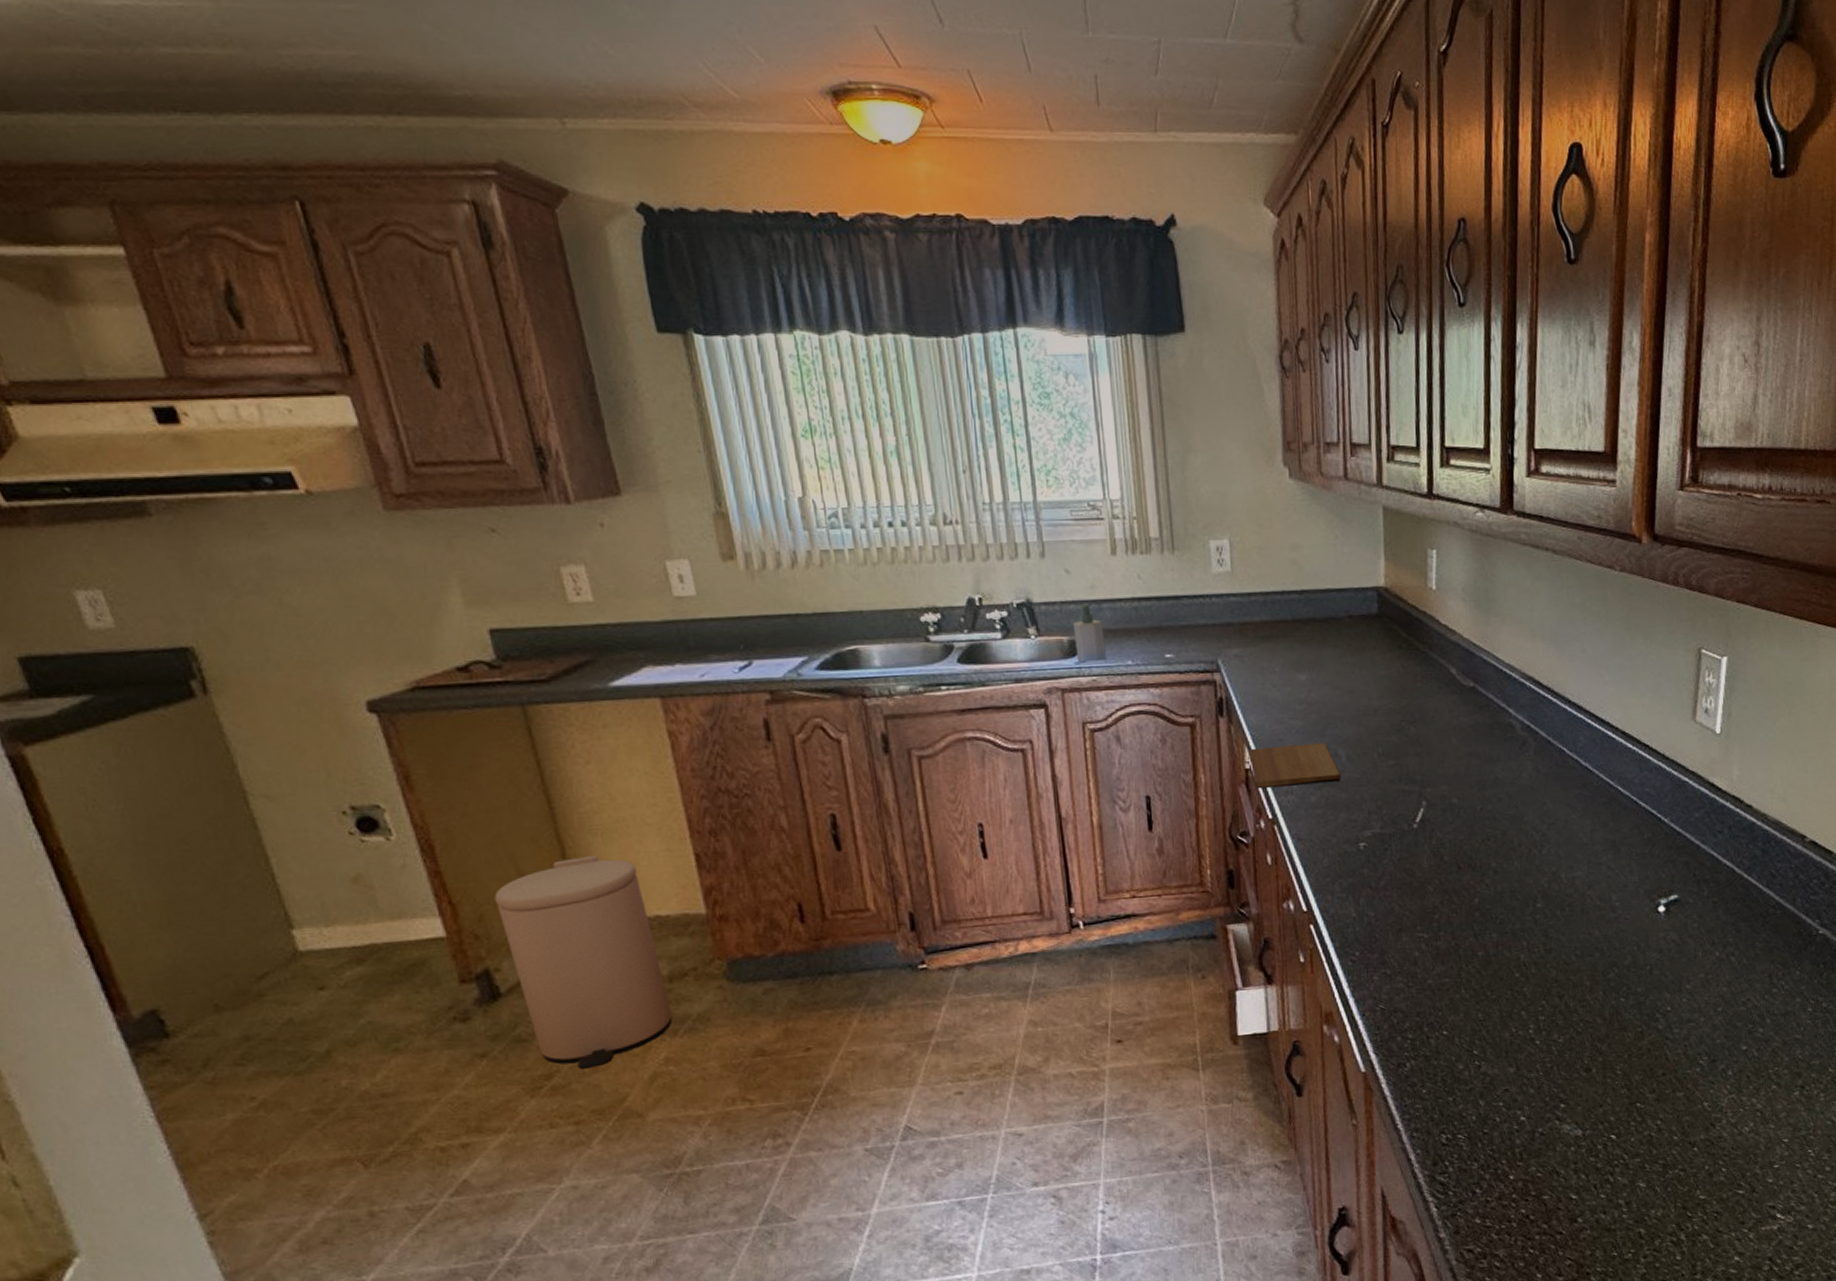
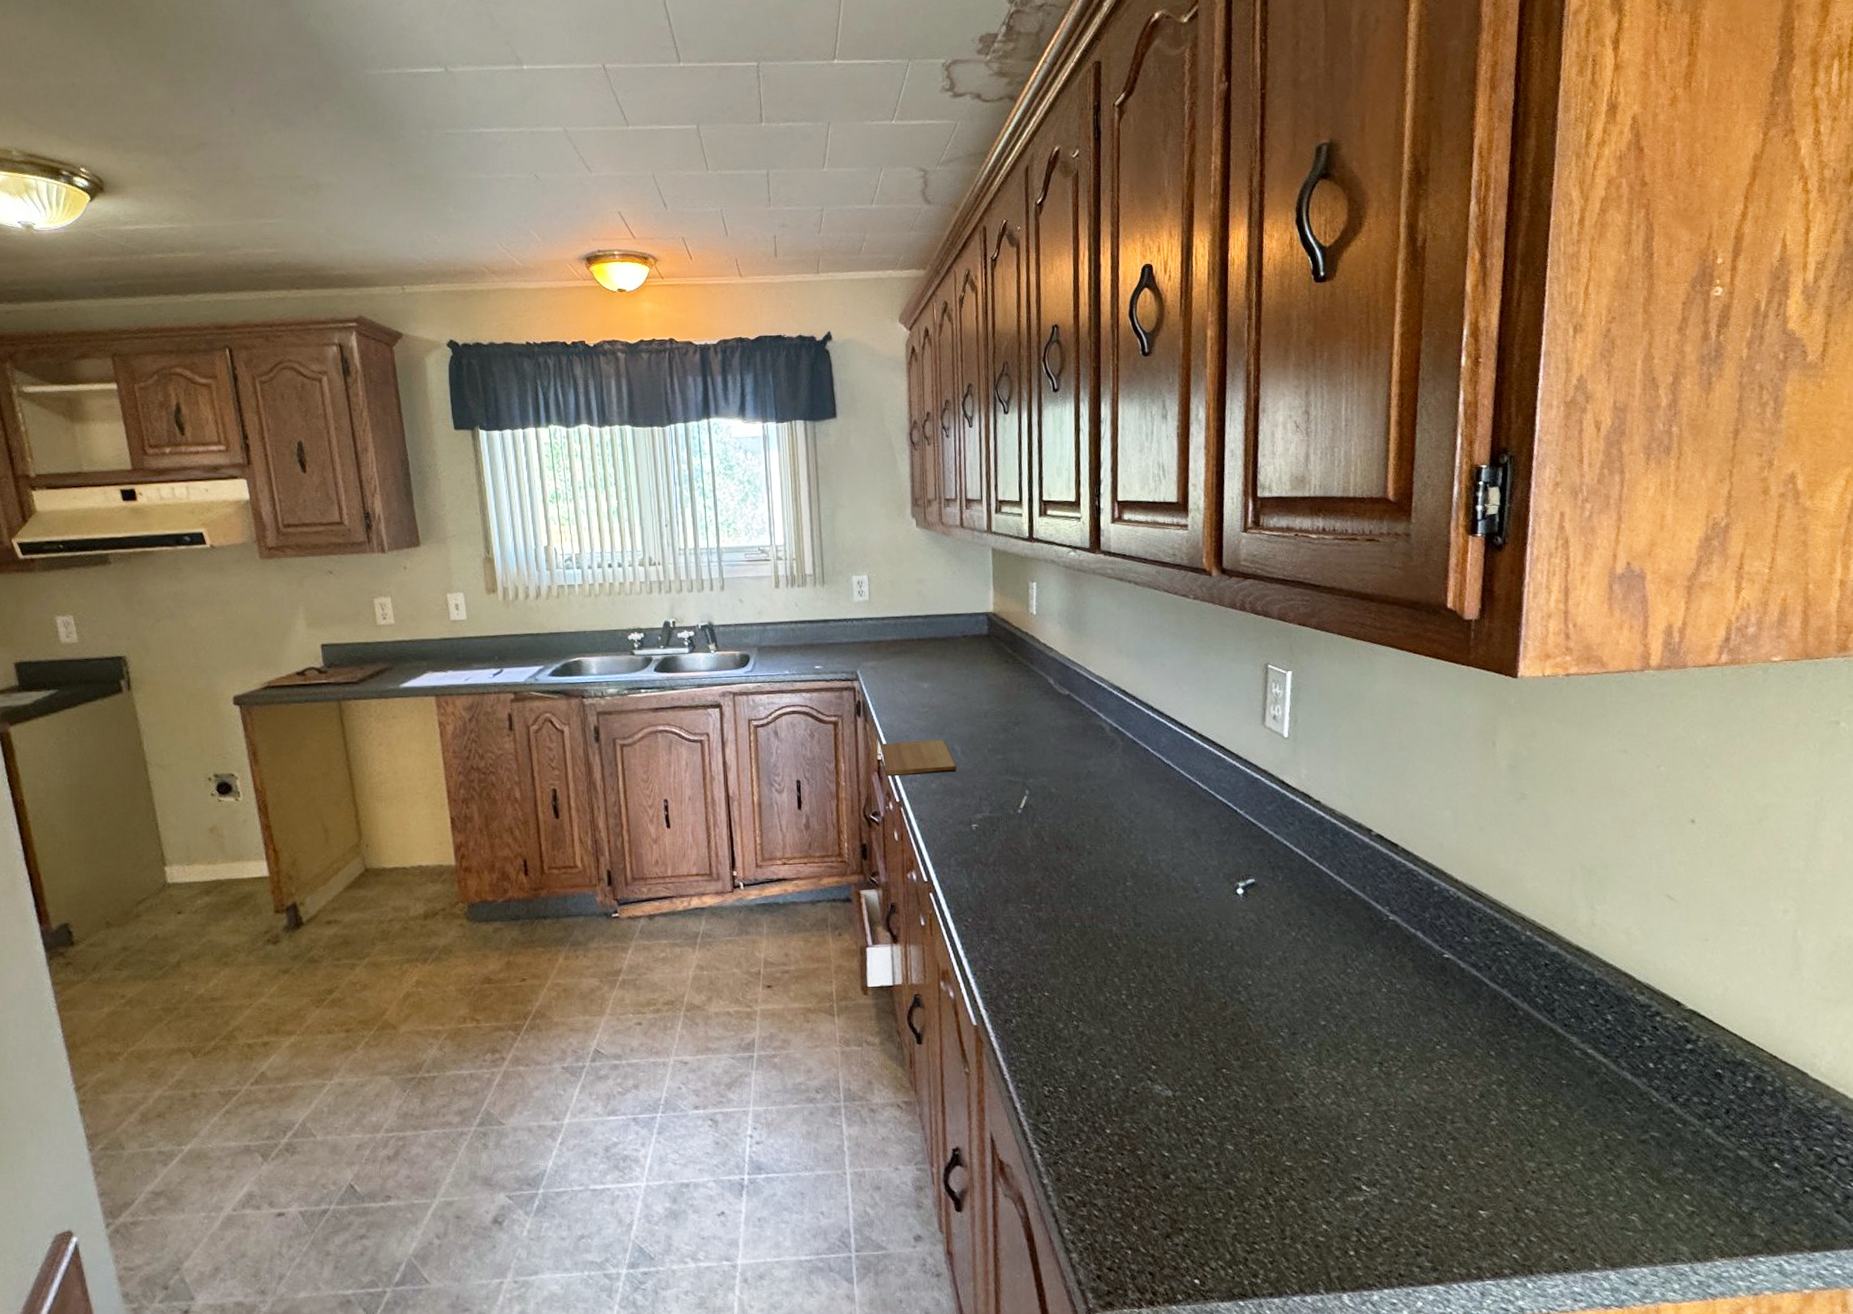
pedal bin: present [494,855,673,1070] -> none [305,816,424,987]
soap bottle: present [1072,603,1106,663] -> none [743,625,769,672]

